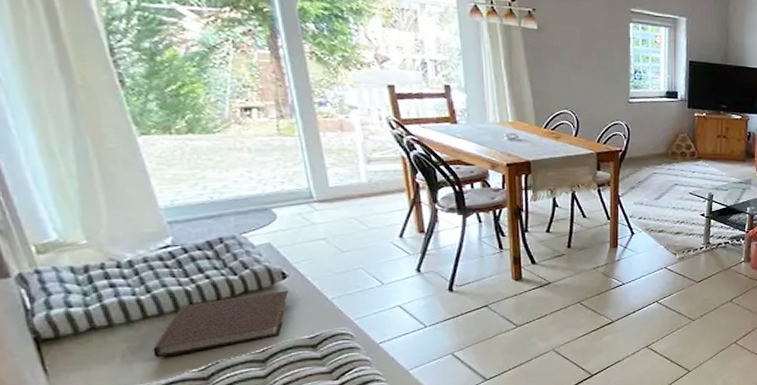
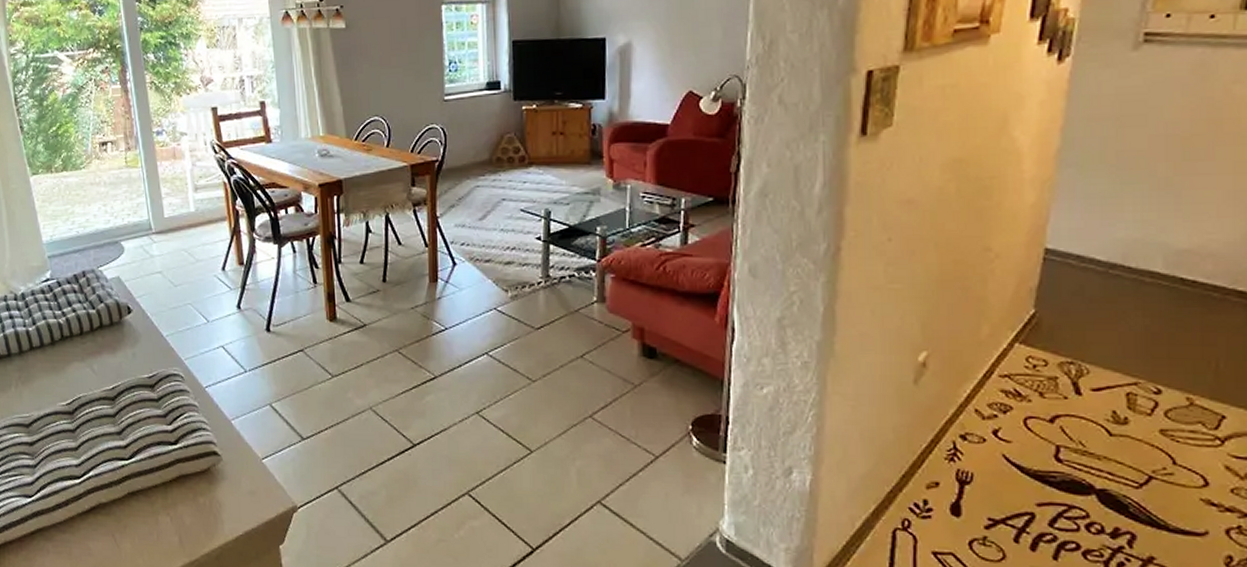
notebook: present [153,290,289,358] -> none [36,326,133,389]

